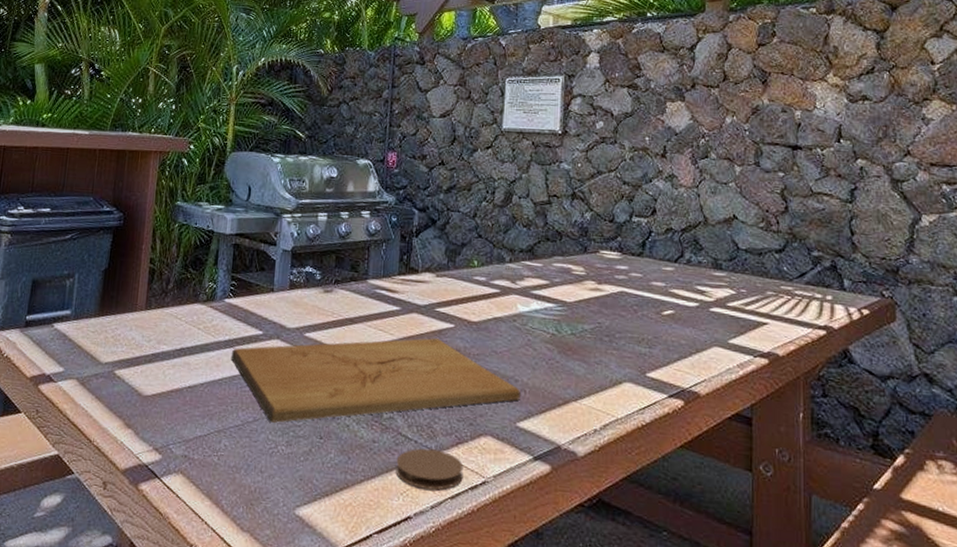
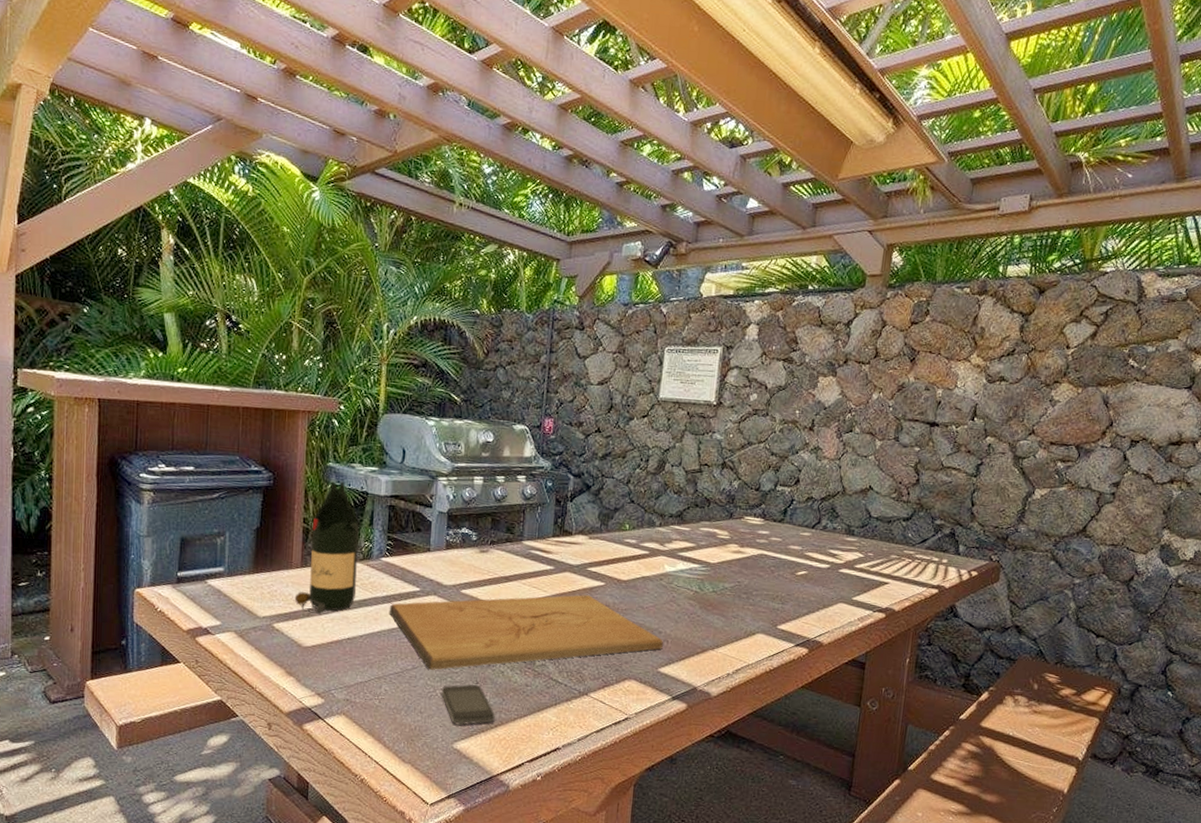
bottle: none [137,220,204,361] -> present [294,481,359,615]
smartphone: none [283,439,342,488] -> present [441,683,496,725]
coaster: present [396,448,464,490] -> none [546,691,609,726]

